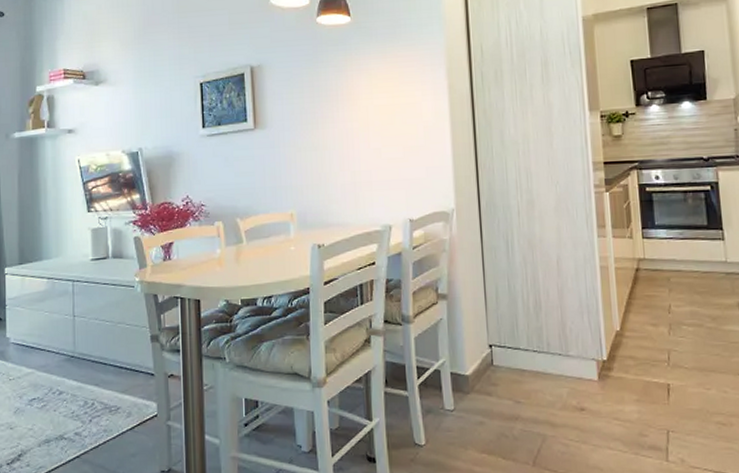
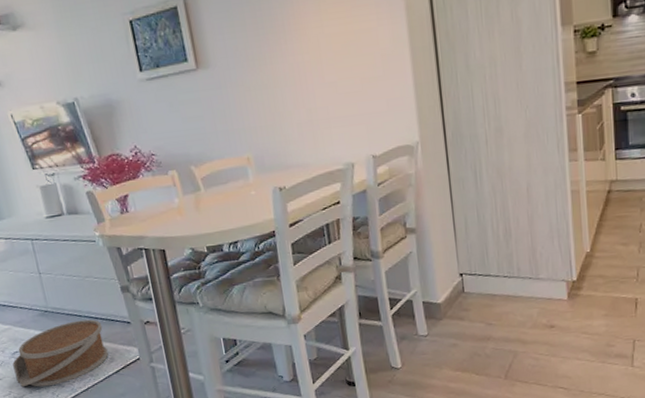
basket: none [27,368,126,440] -> present [12,319,108,387]

